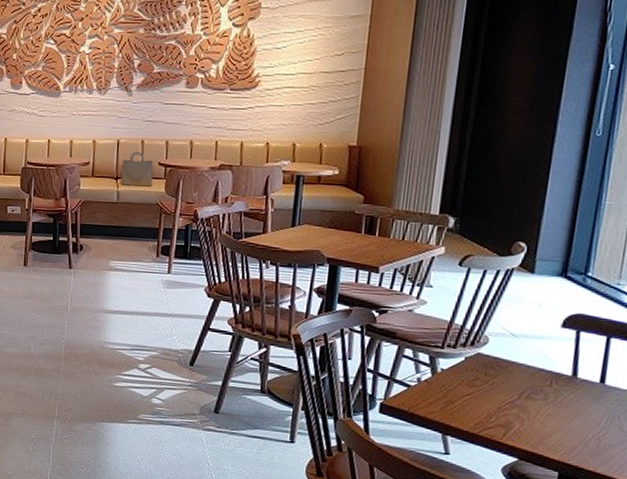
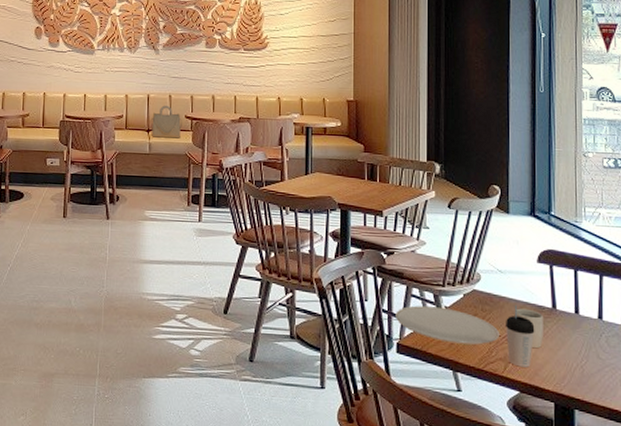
plate: none [382,366,503,410] -> present [396,305,499,346]
beverage cup: none [509,371,548,436] -> present [506,305,535,368]
mug: none [525,374,560,417] -> present [515,308,545,349]

